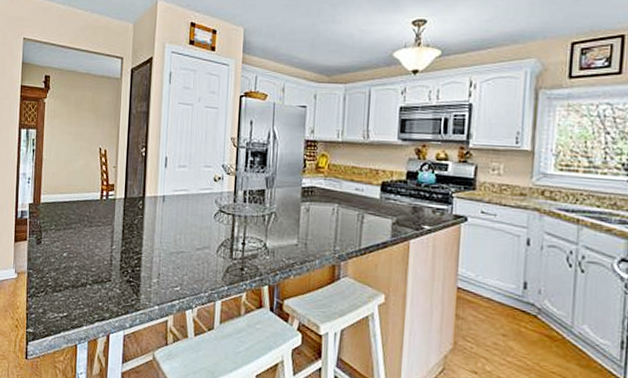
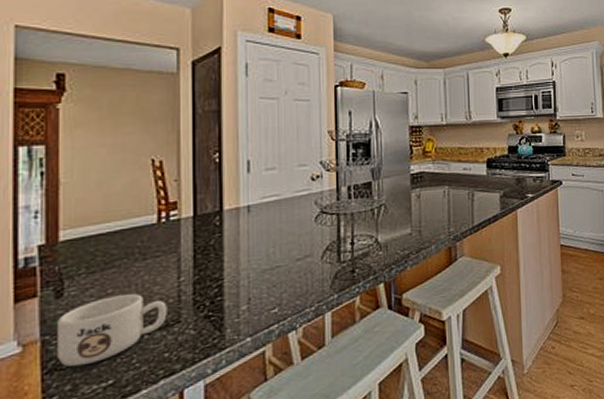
mug: none [36,250,103,297] -> present [57,294,167,367]

